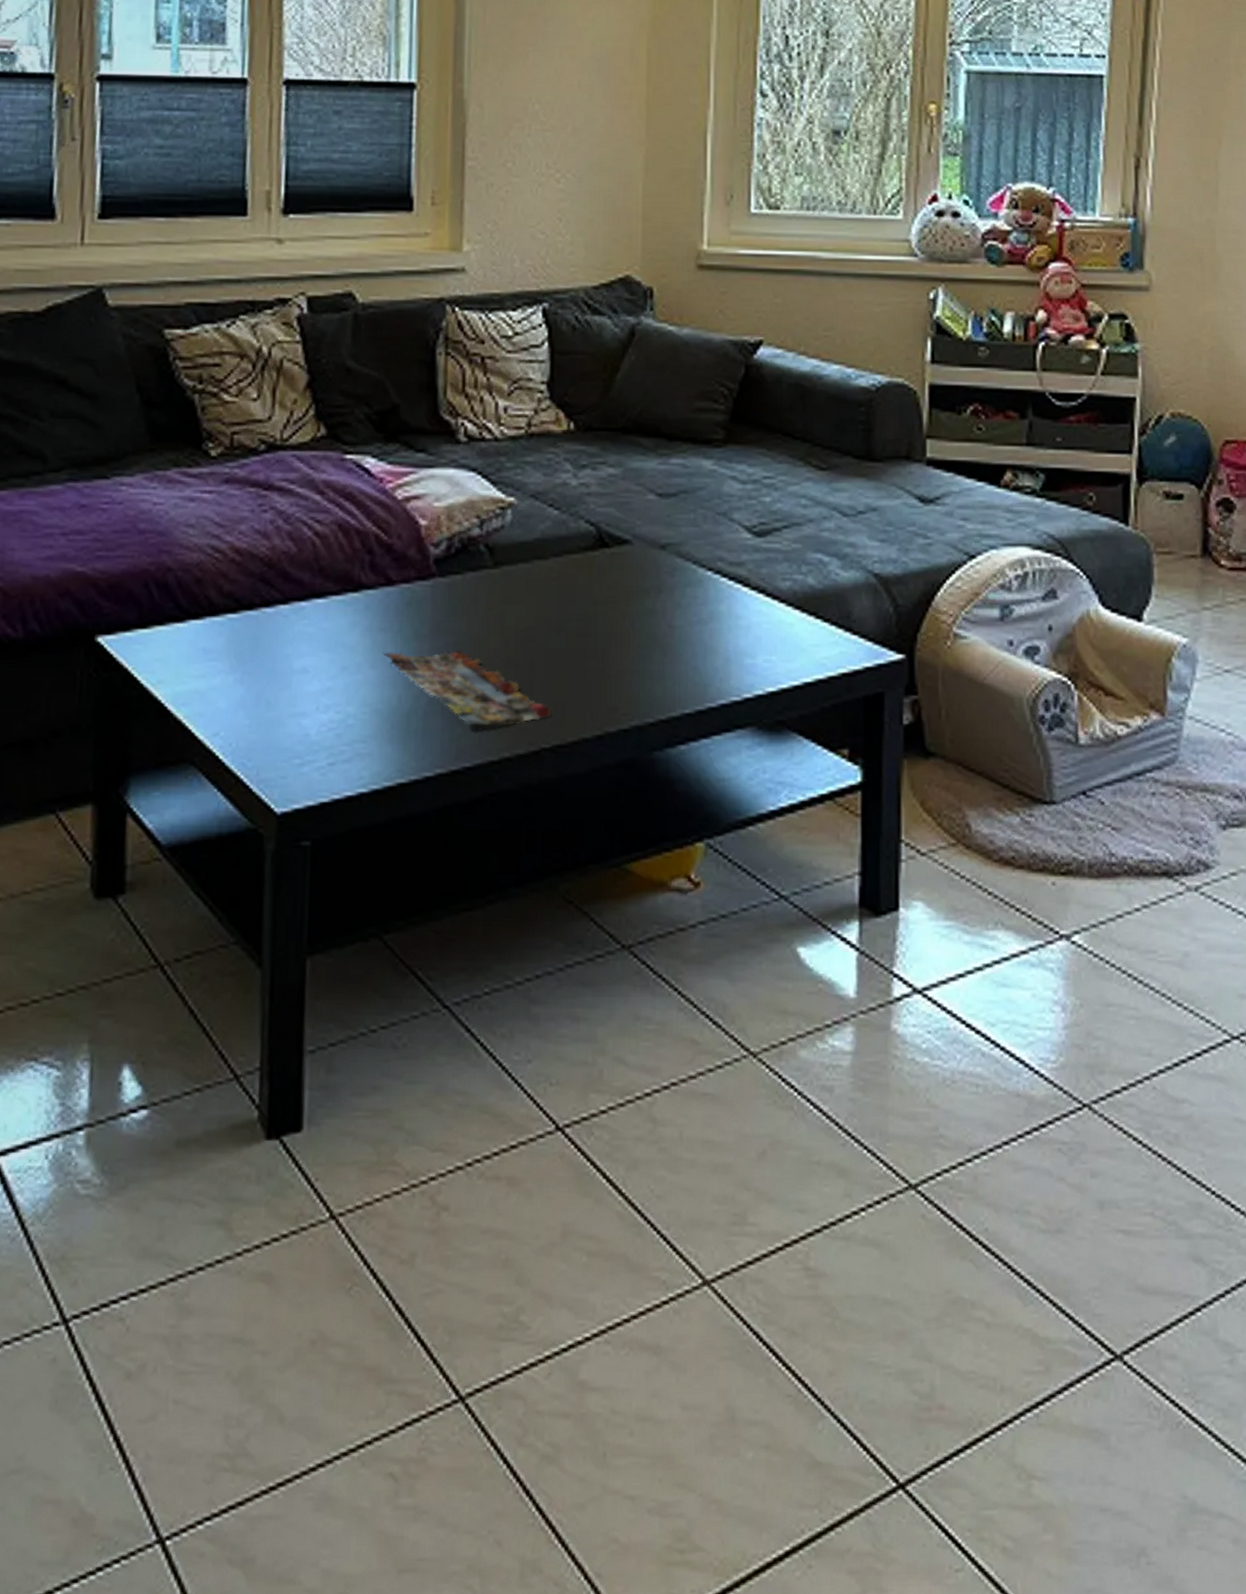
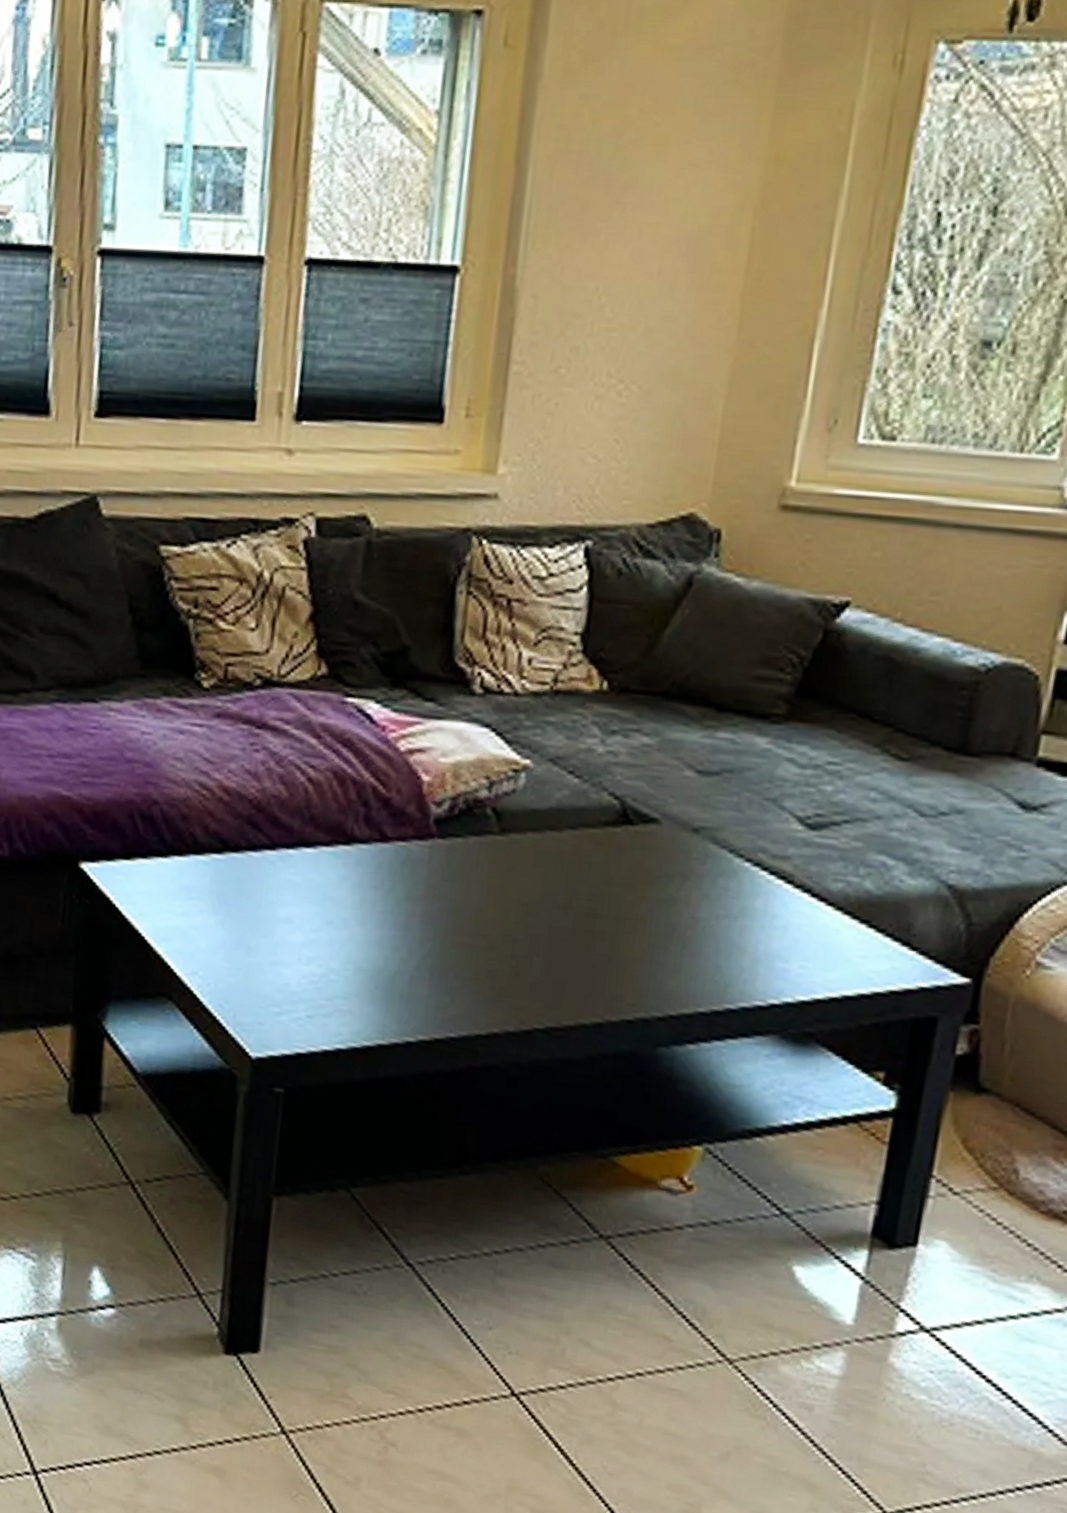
magazine: present [382,650,552,733] -> none [371,911,549,1004]

